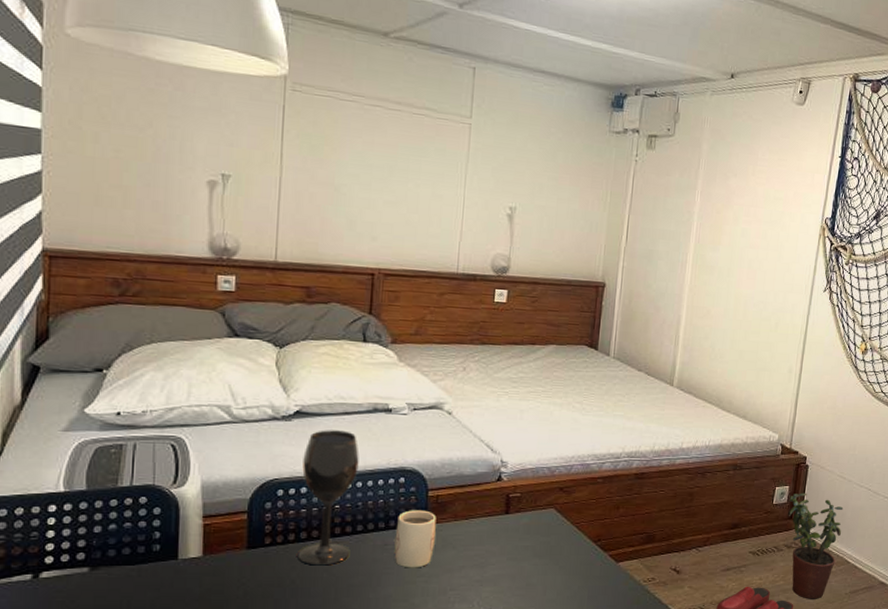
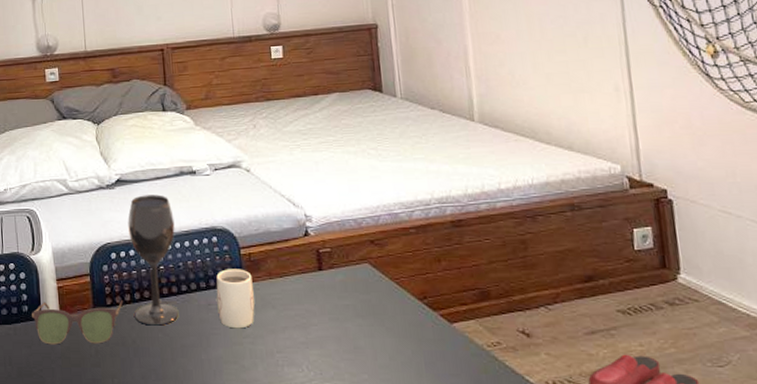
sunglasses: none [165,540,286,587] -> present [32,300,124,345]
potted plant: present [788,493,844,599] -> none [654,234,747,374]

